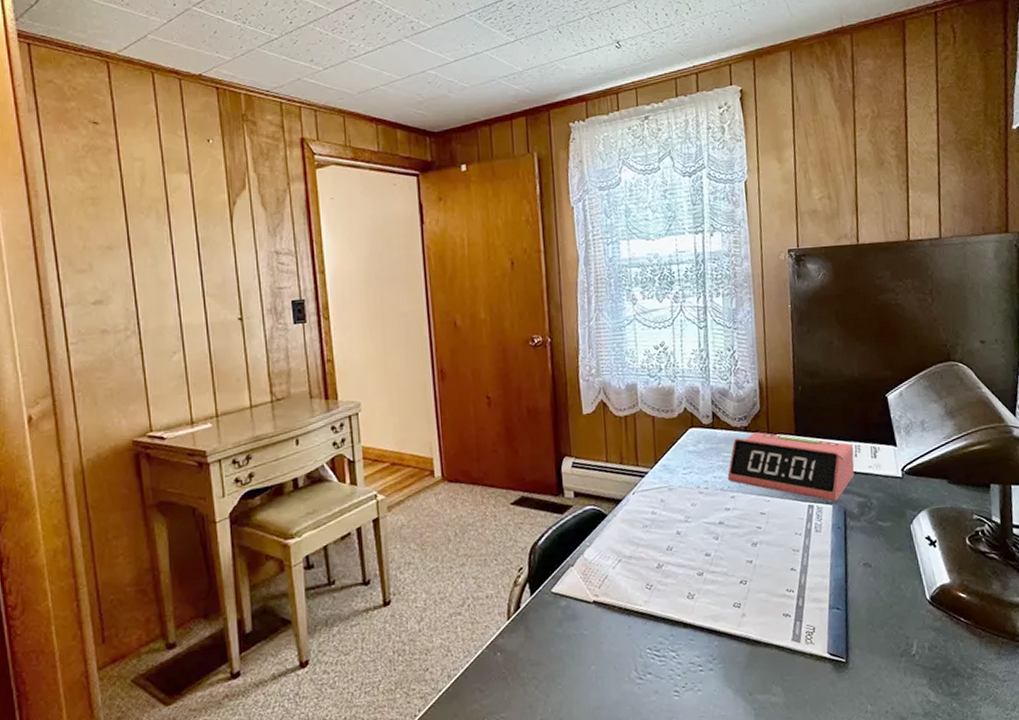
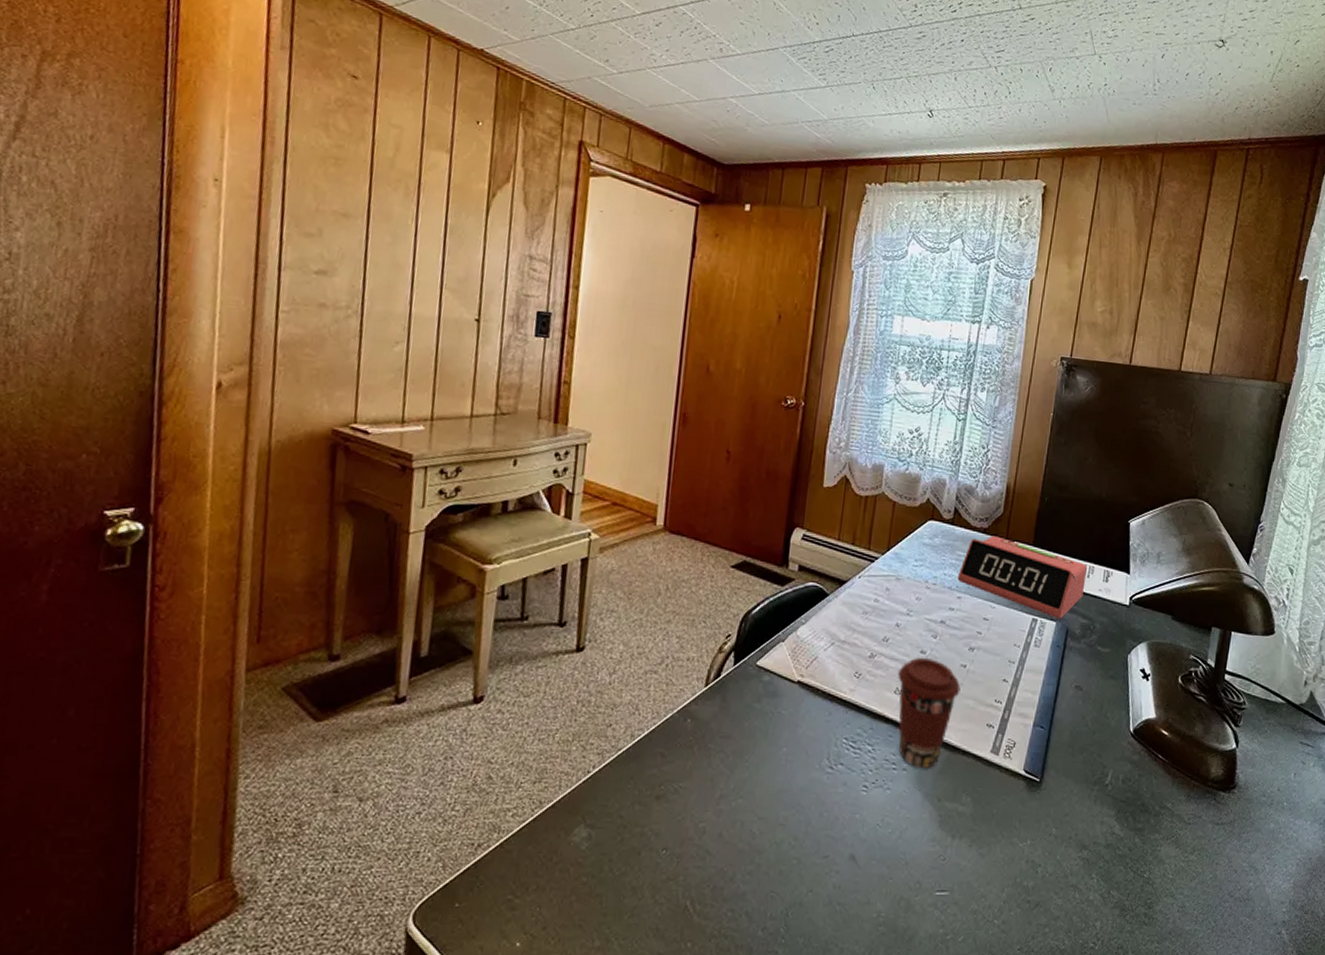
coffee cup: none [686,559,751,666] -> present [897,657,961,768]

